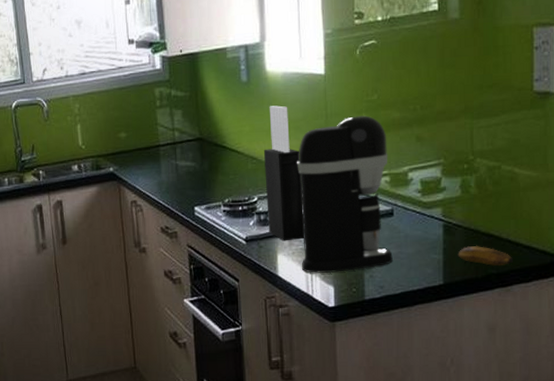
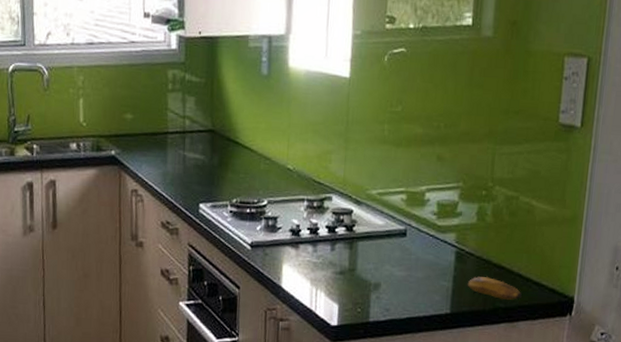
knife block: present [263,105,305,241] -> none [275,104,316,251]
coffee maker: present [297,115,393,274] -> none [306,126,408,290]

